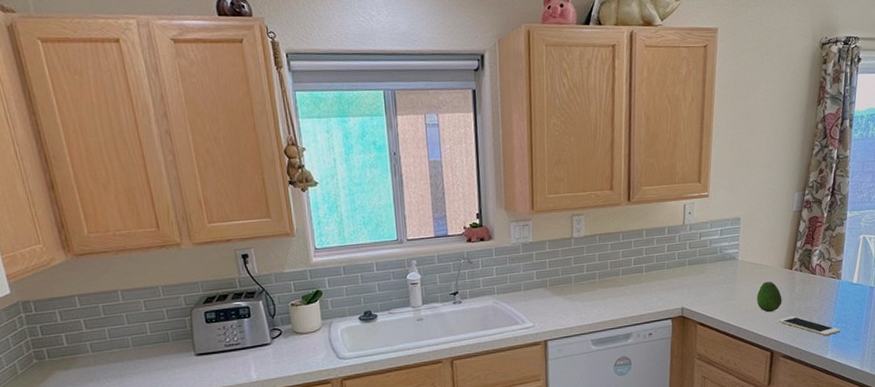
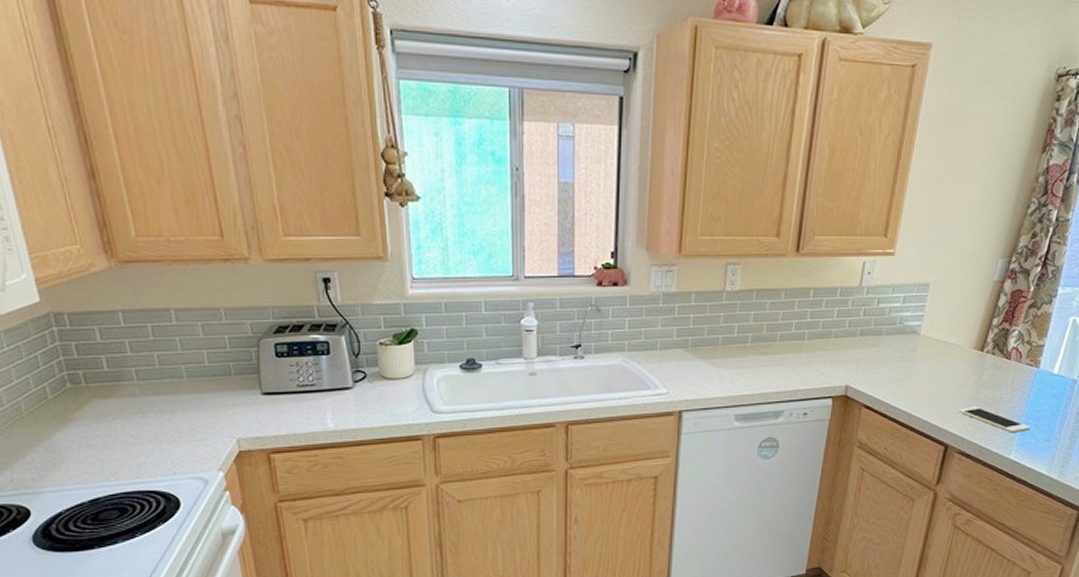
fruit: present [757,281,782,313] -> none [936,363,967,400]

